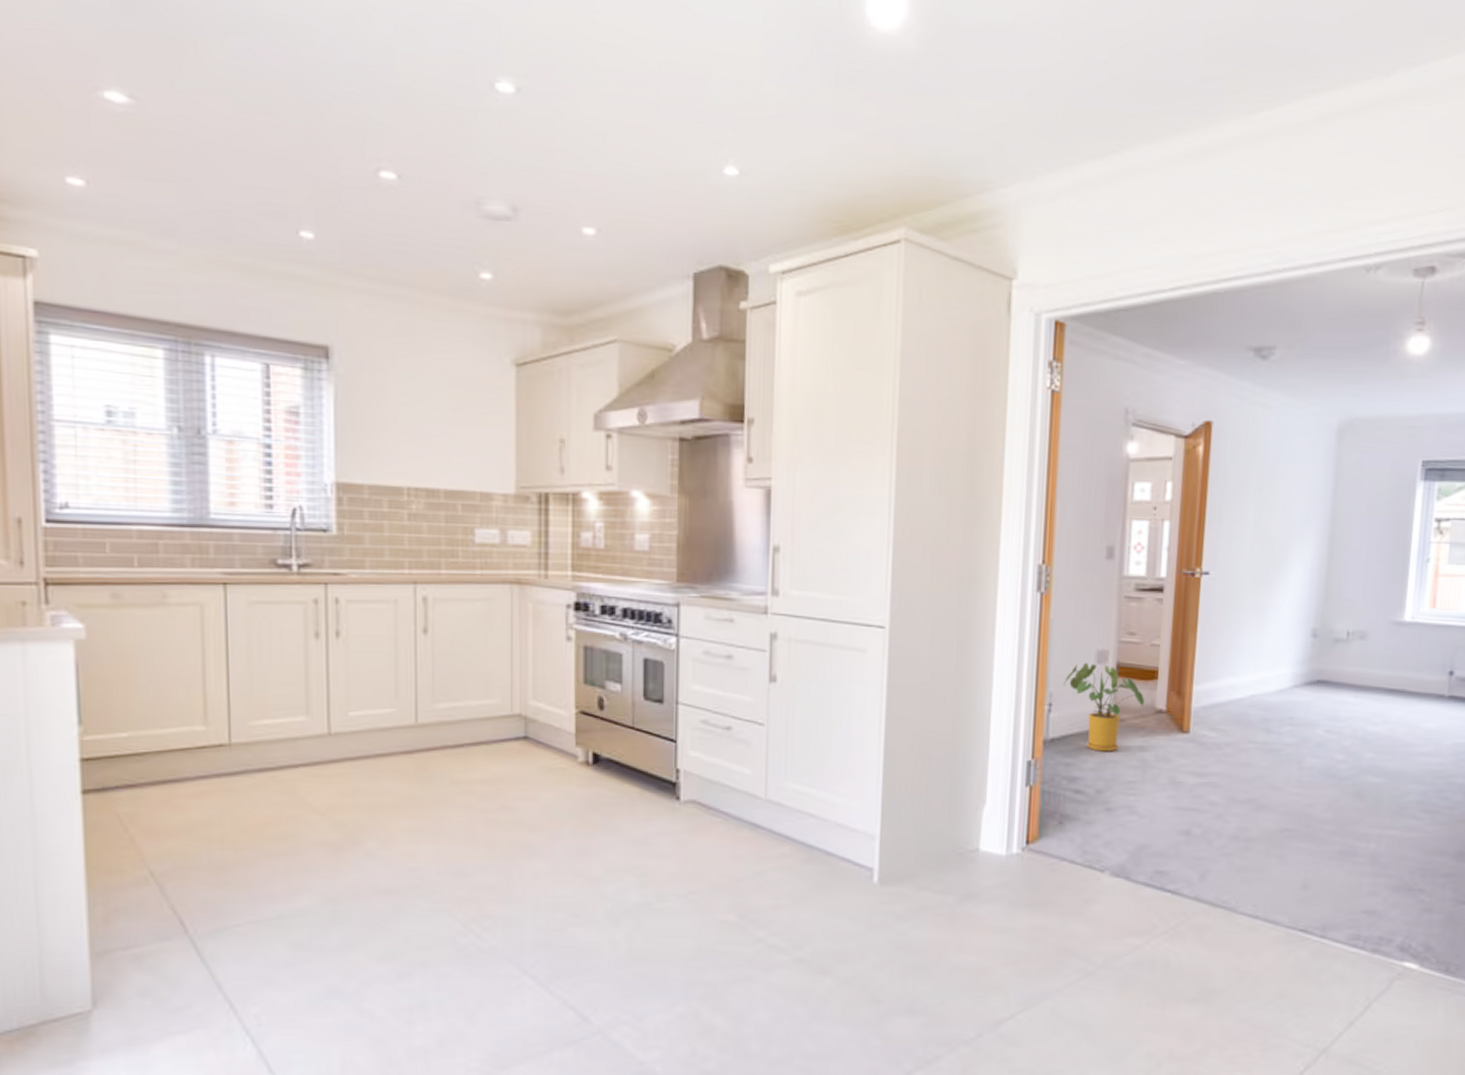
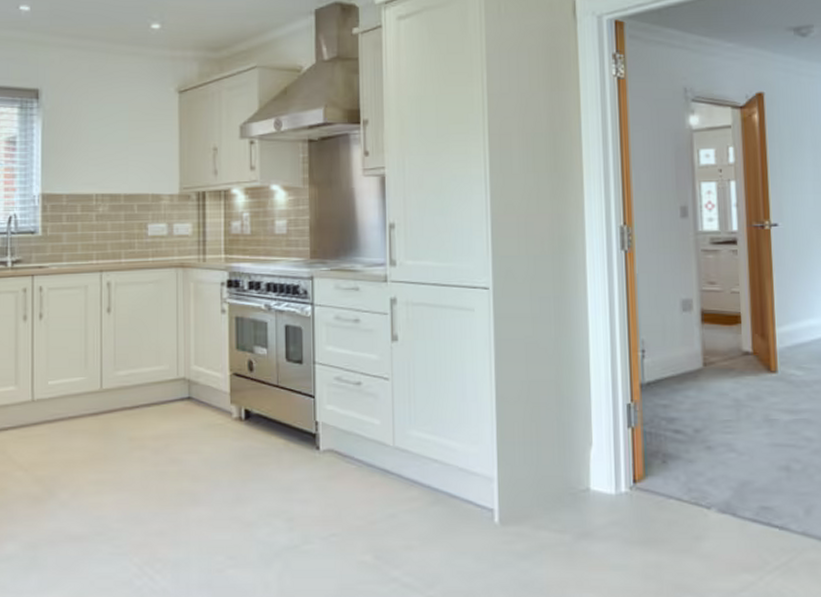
house plant: present [1063,662,1144,752] -> none [653,311,731,393]

